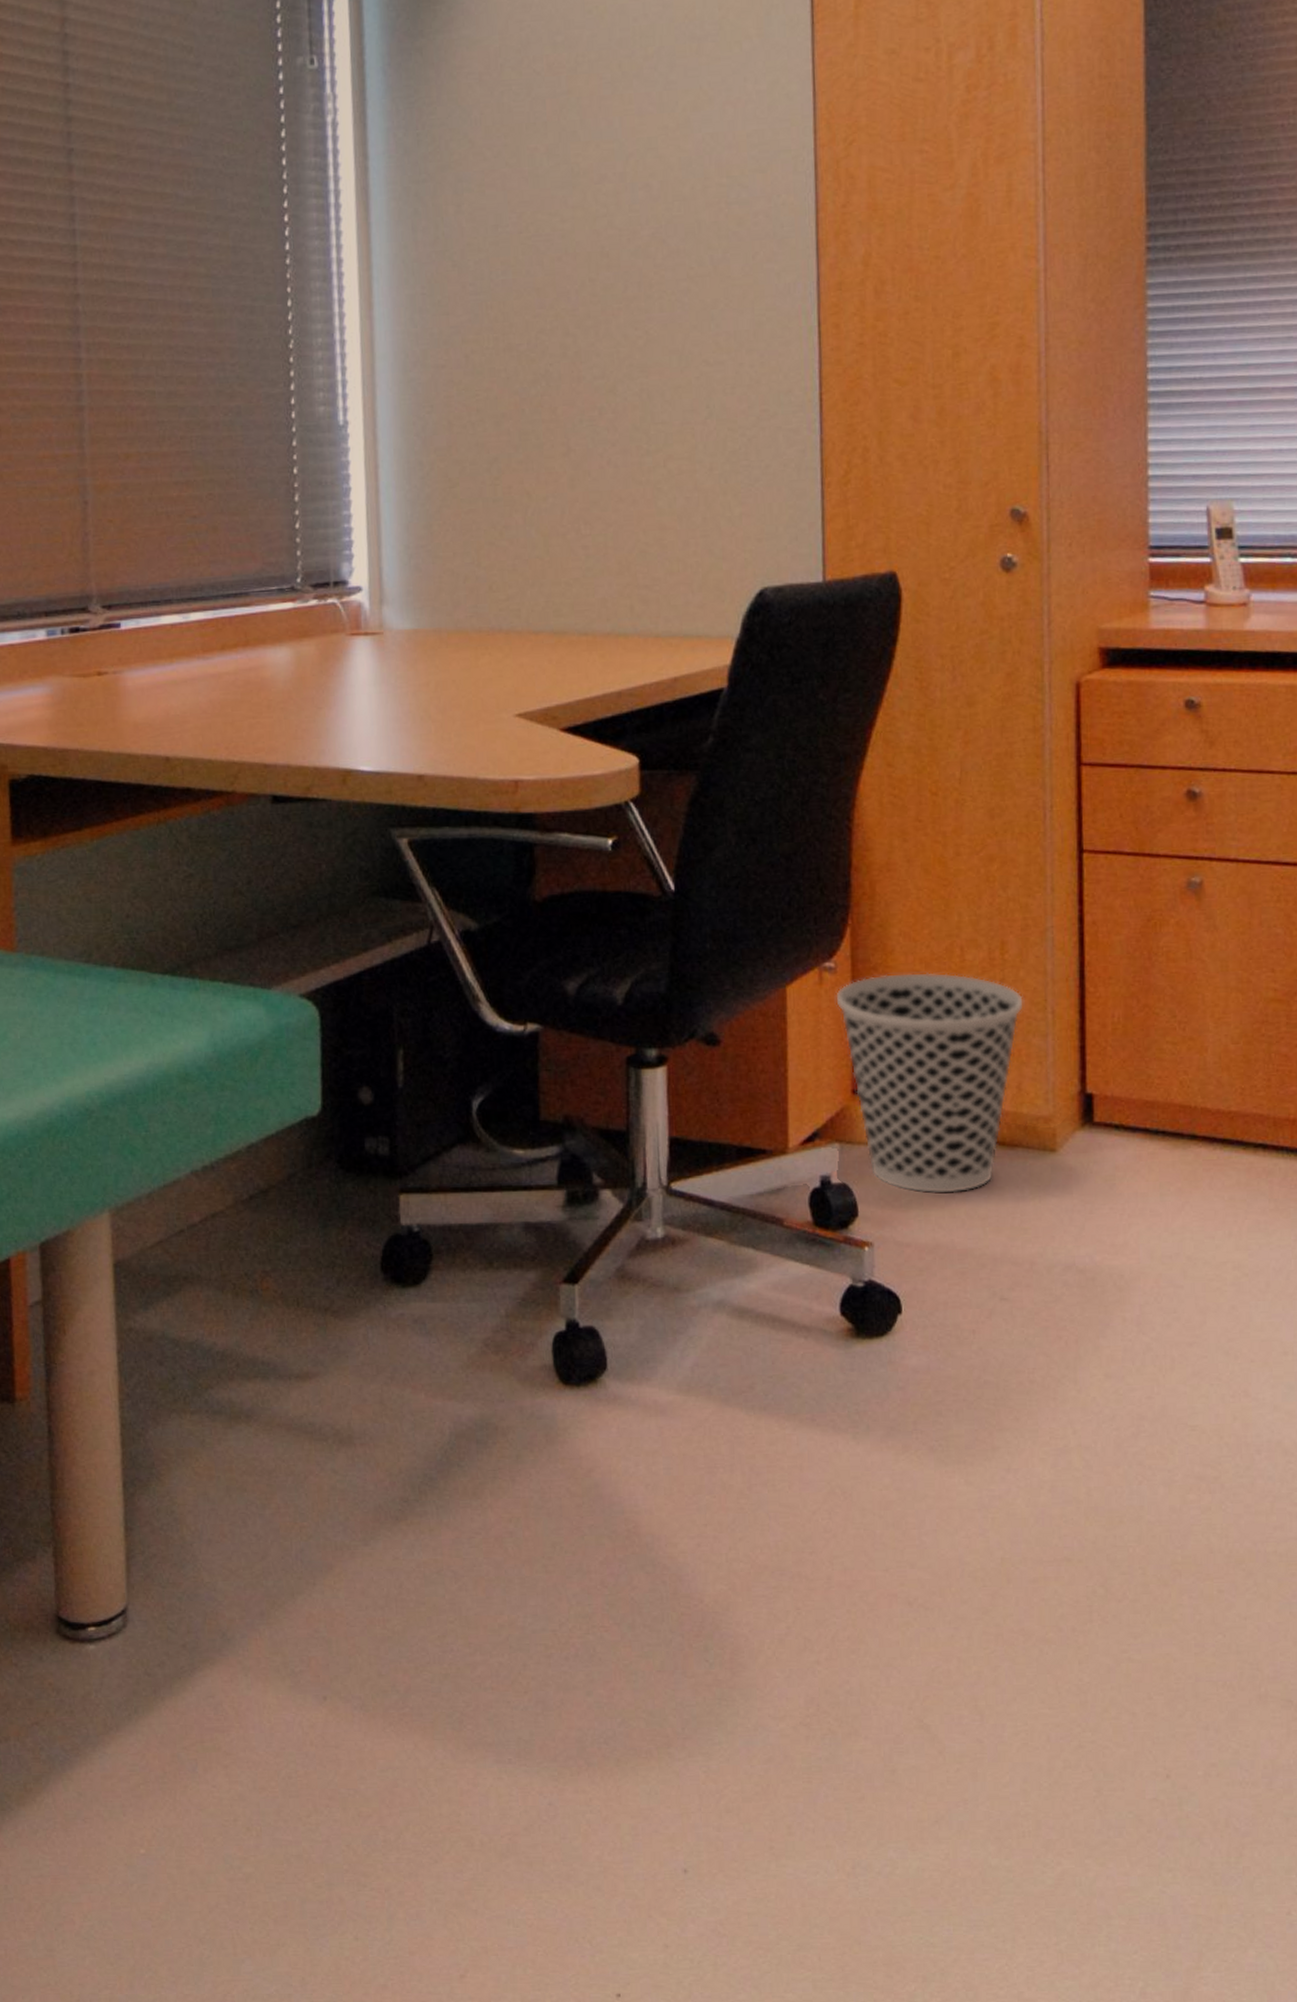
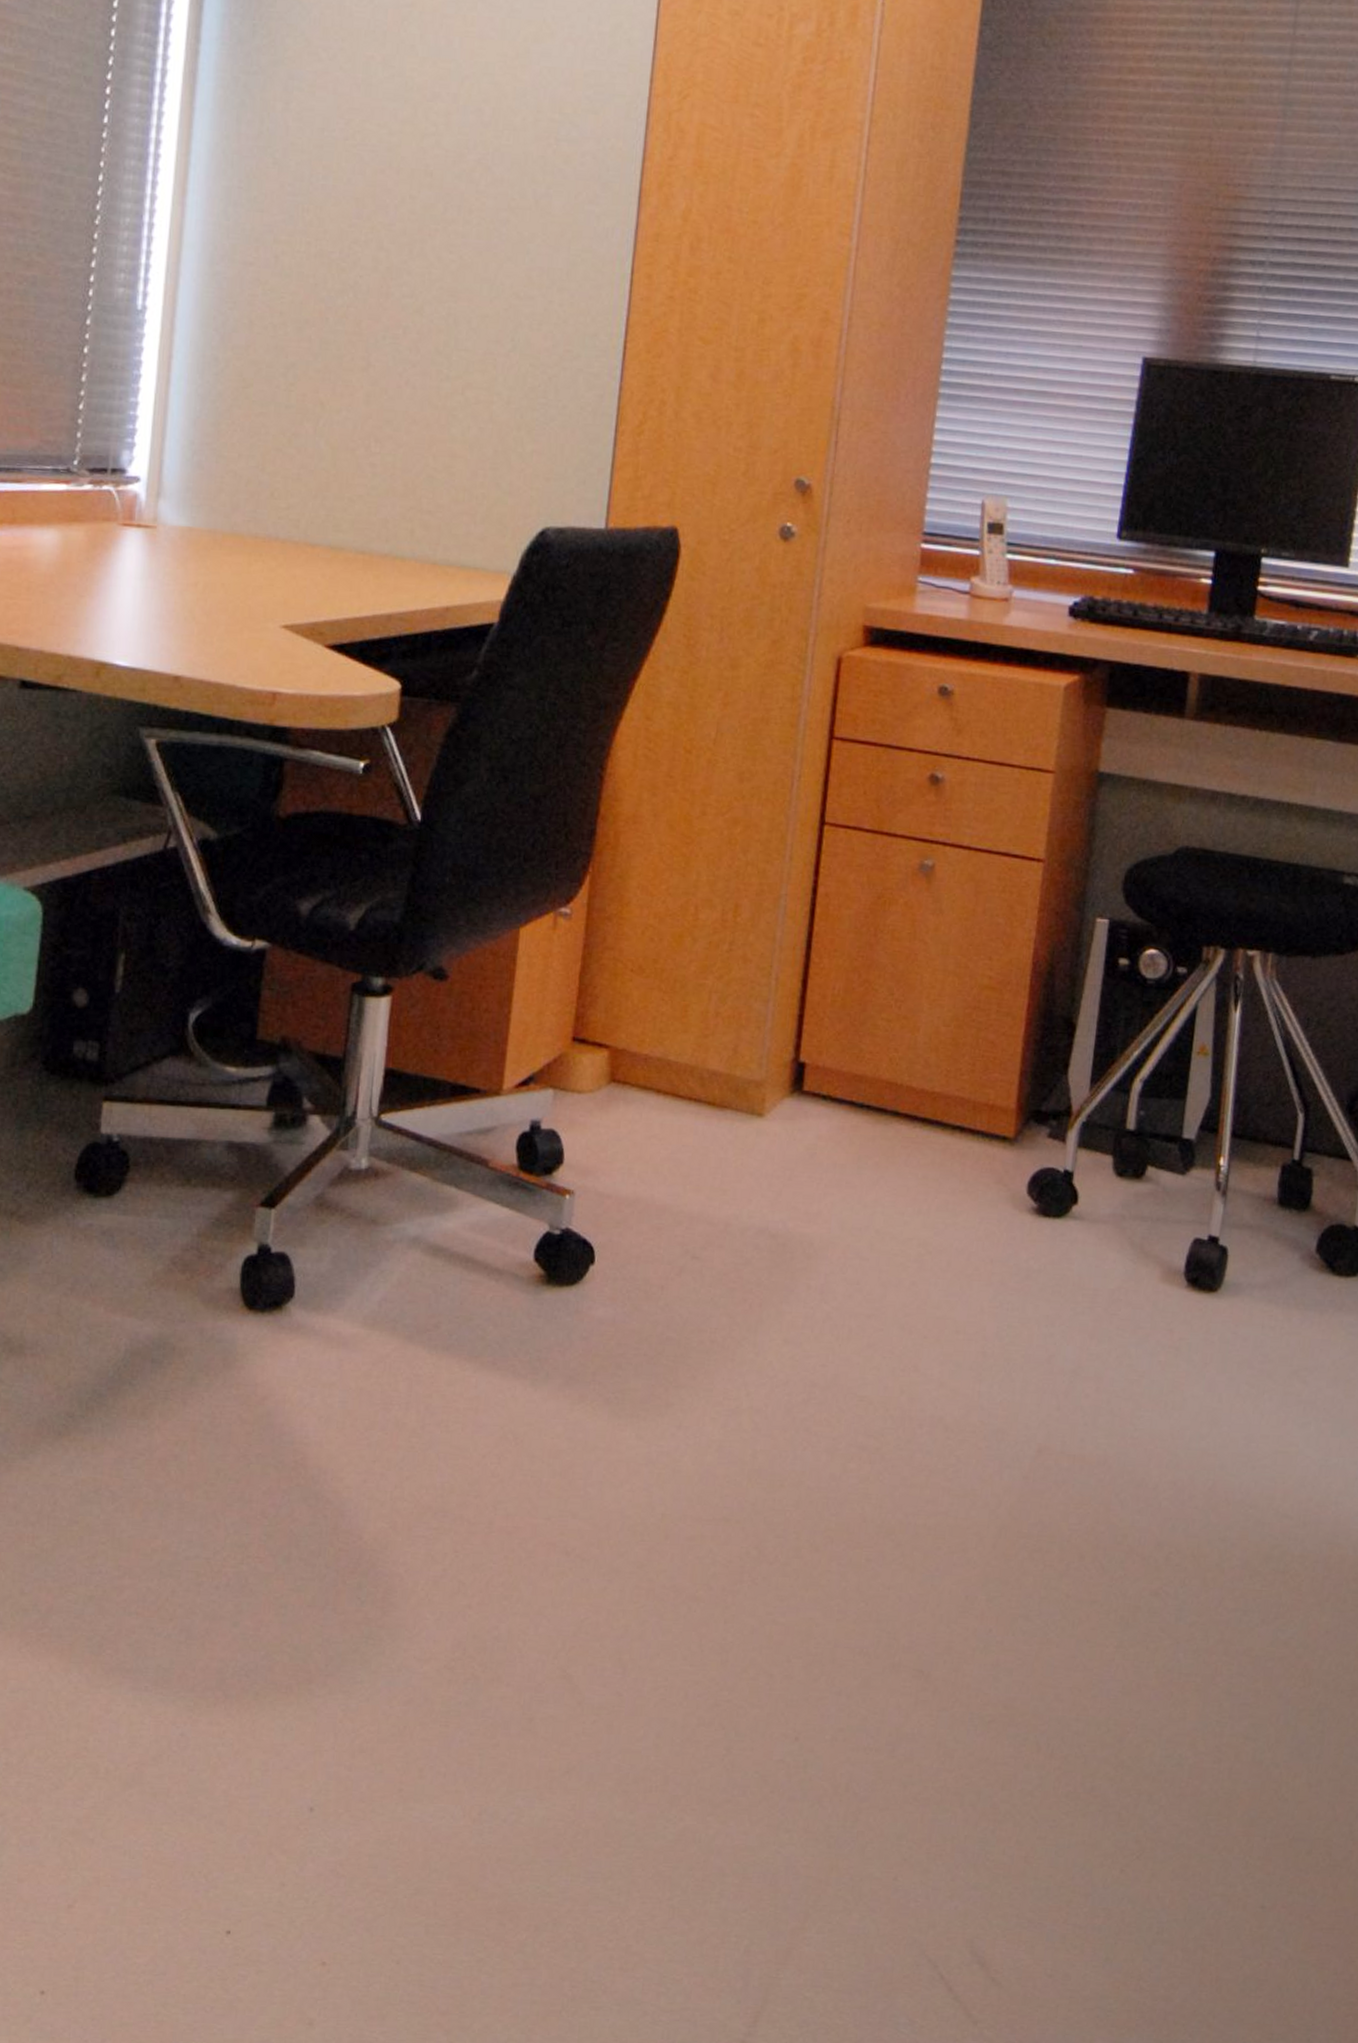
wastebasket: present [834,972,1025,1194] -> none [566,925,751,1149]

